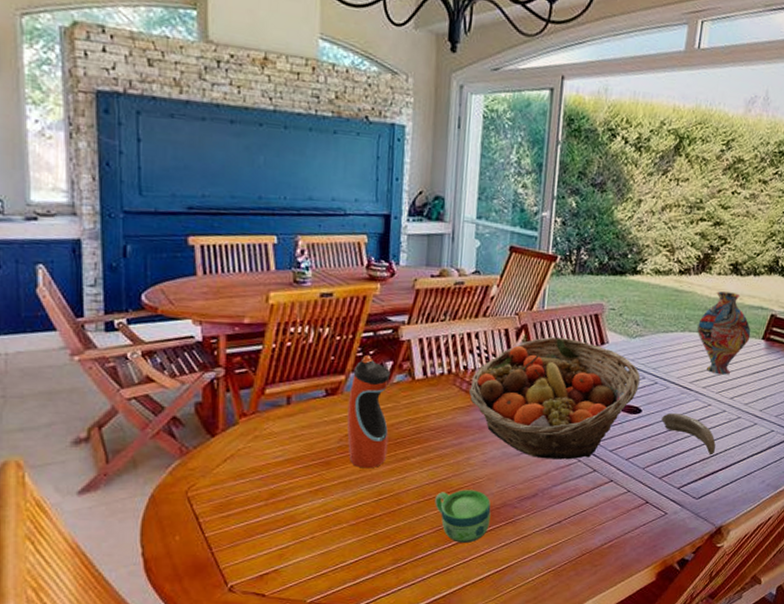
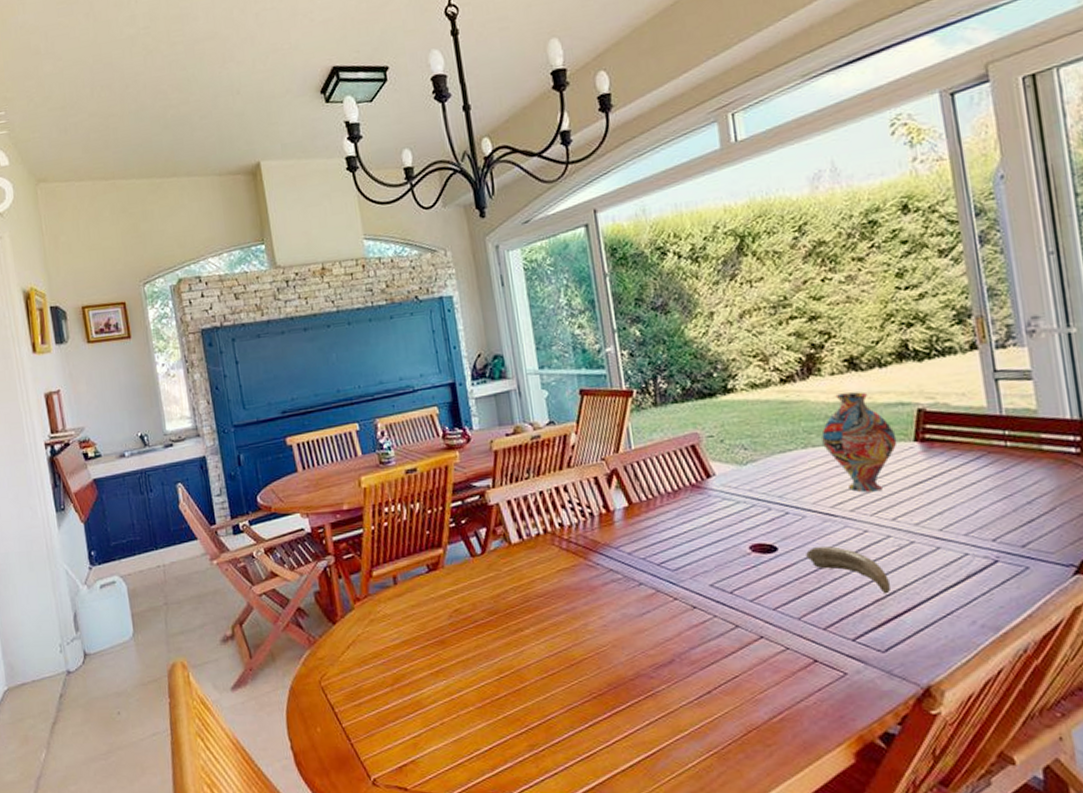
water bottle: present [346,355,391,469] -> none [450,525,500,645]
cup: present [435,490,491,543] -> none [559,660,627,723]
fruit basket: present [468,336,641,460] -> none [569,476,767,618]

